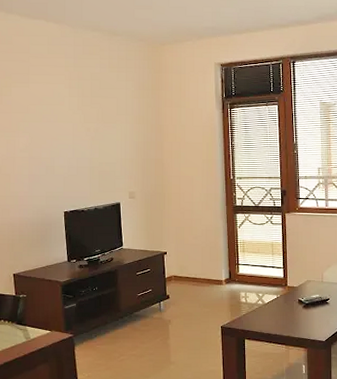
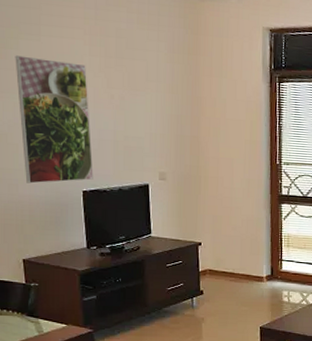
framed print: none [8,101,73,208] -> present [15,55,94,184]

